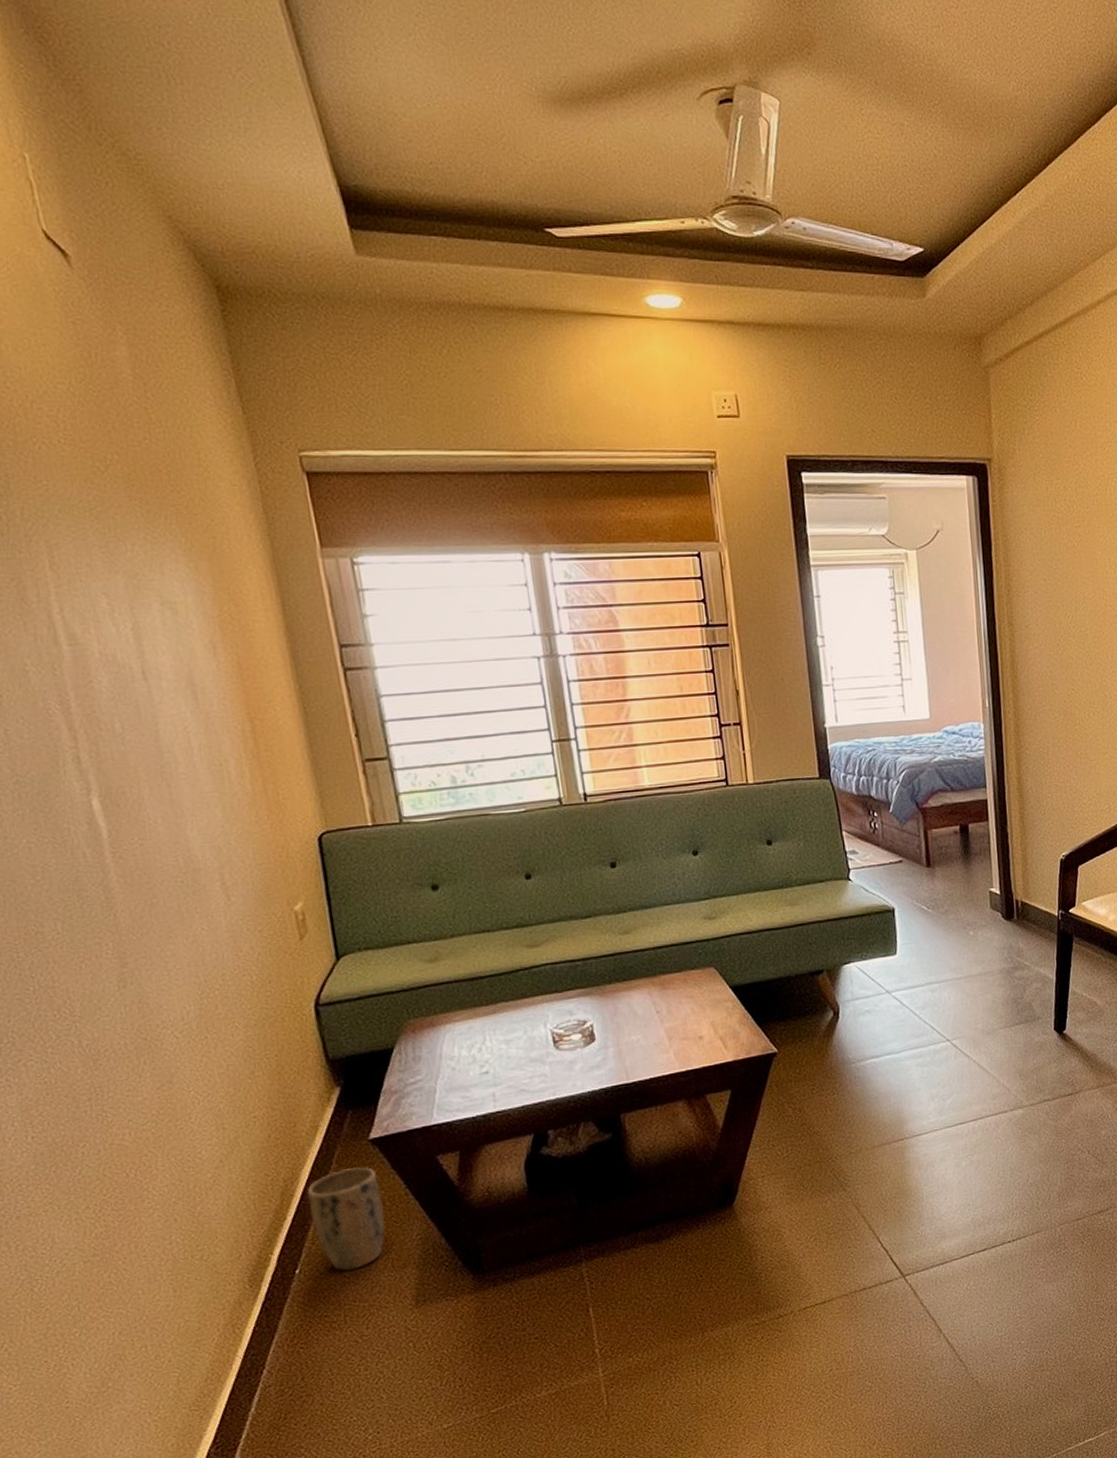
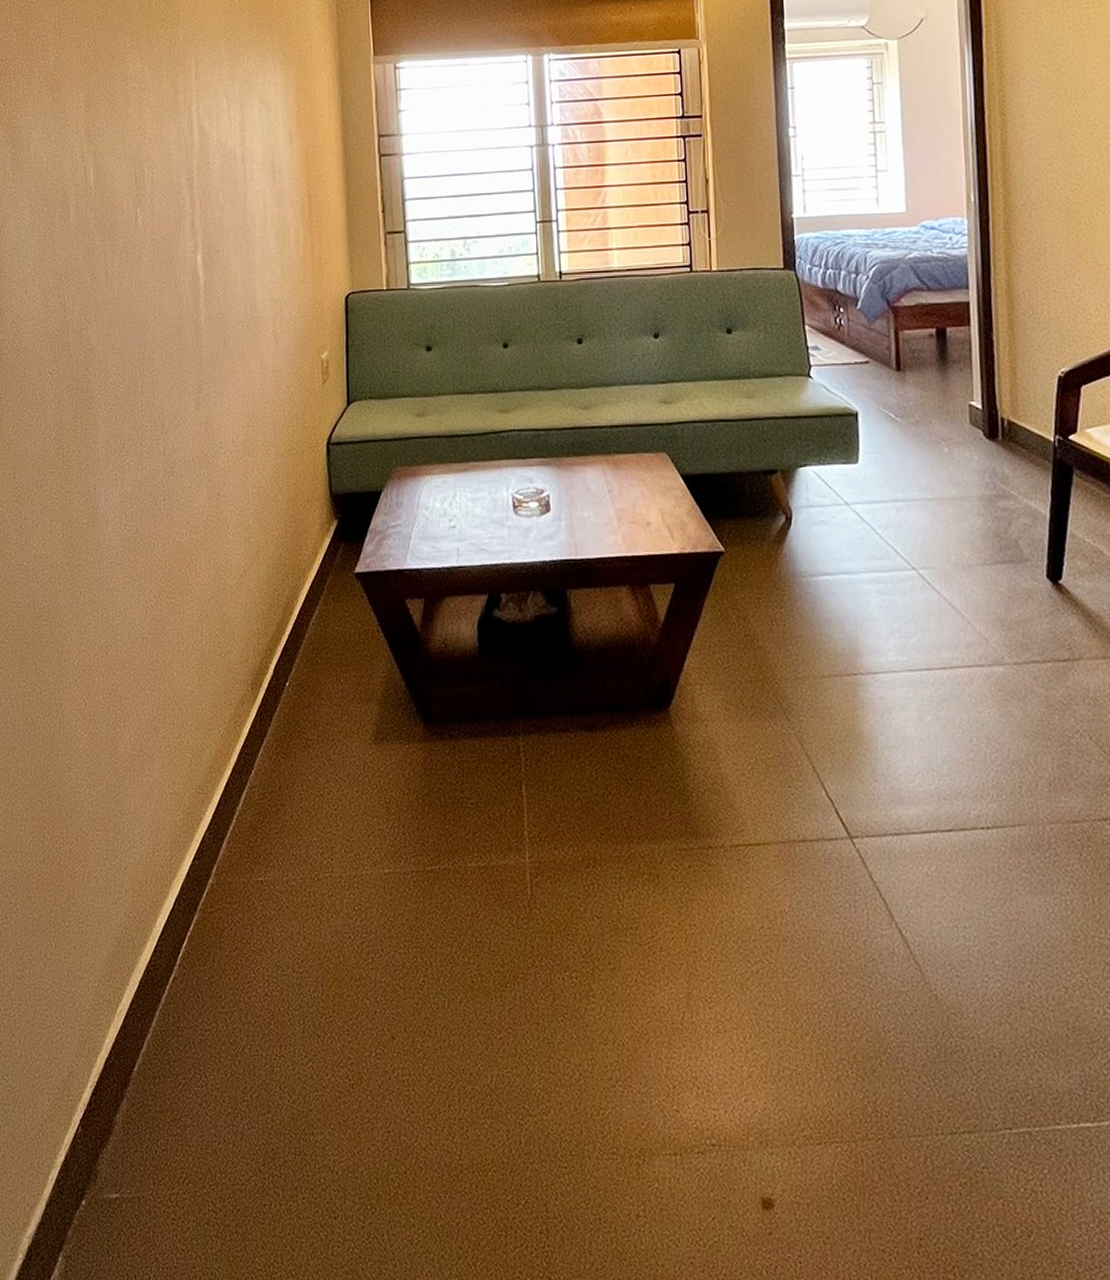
plant pot: present [307,1167,386,1271] -> none [302,597,359,694]

